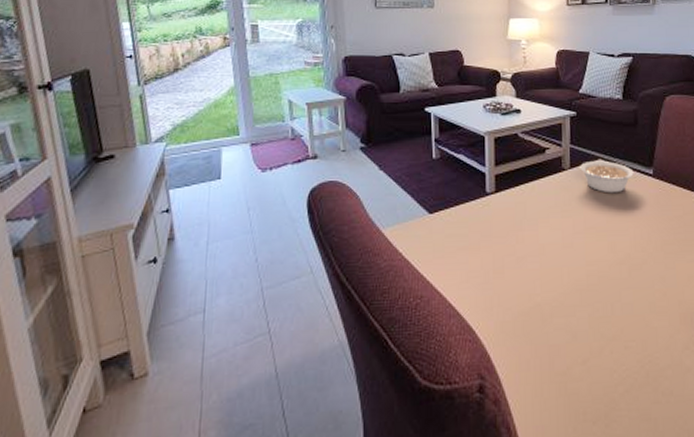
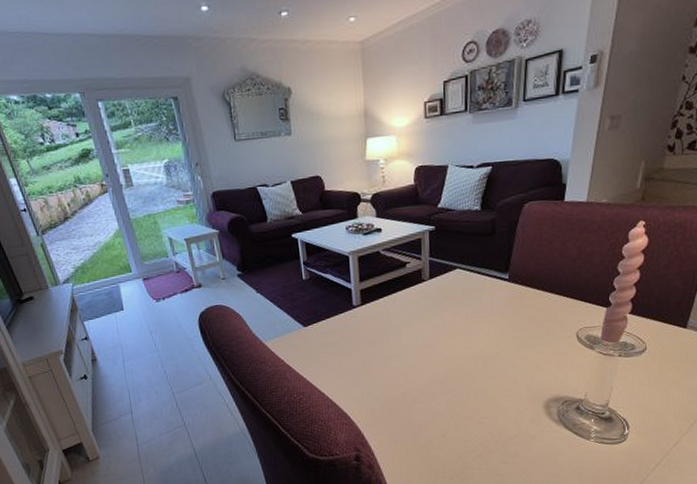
legume: present [580,160,636,194] -> none [439,270,492,299]

